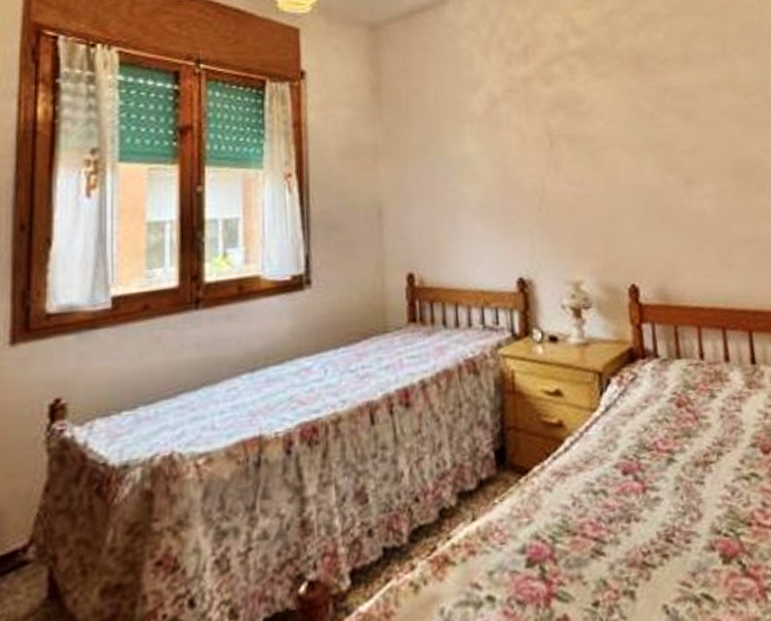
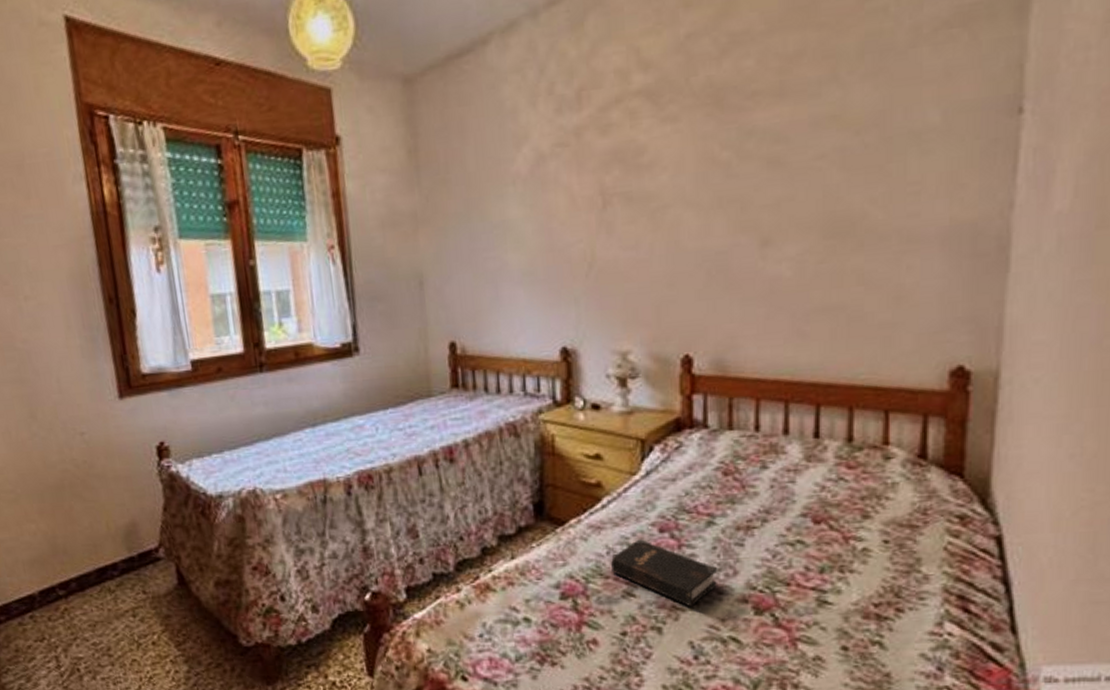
hardback book: none [577,484,684,562] -> present [611,539,717,607]

